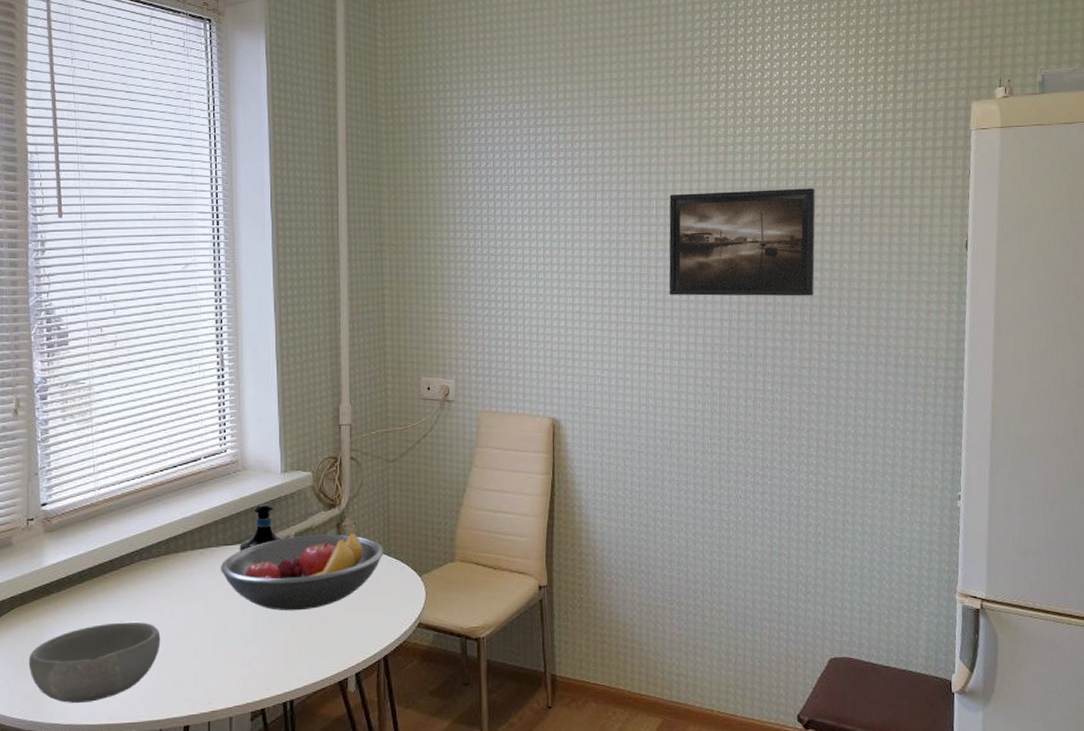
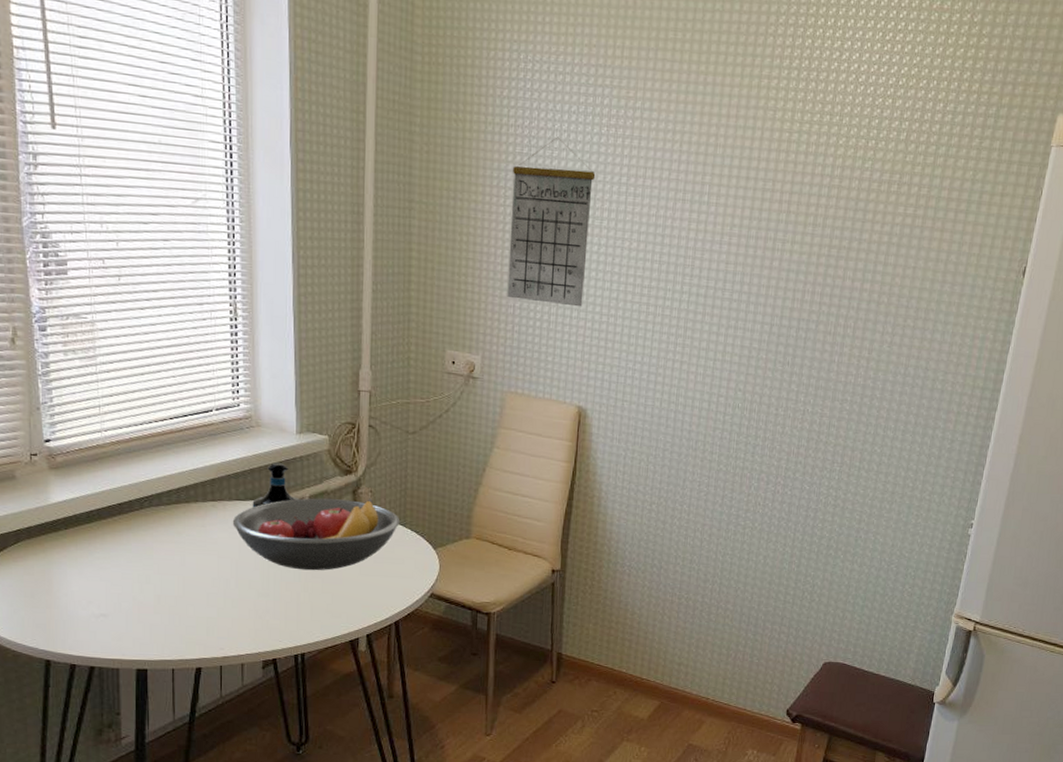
bowl: present [28,621,161,703] -> none [37,564,172,638]
calendar: none [473,173,550,324] -> present [507,136,596,307]
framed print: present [668,188,815,296] -> none [712,181,878,308]

